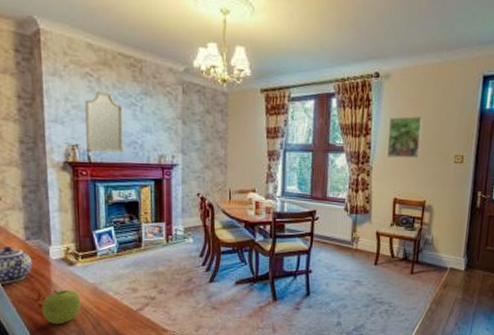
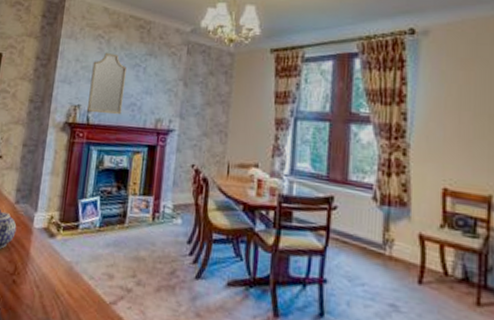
fruit: present [41,289,81,324] -> none [14,264,54,308]
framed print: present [387,116,422,159] -> none [430,81,478,136]

